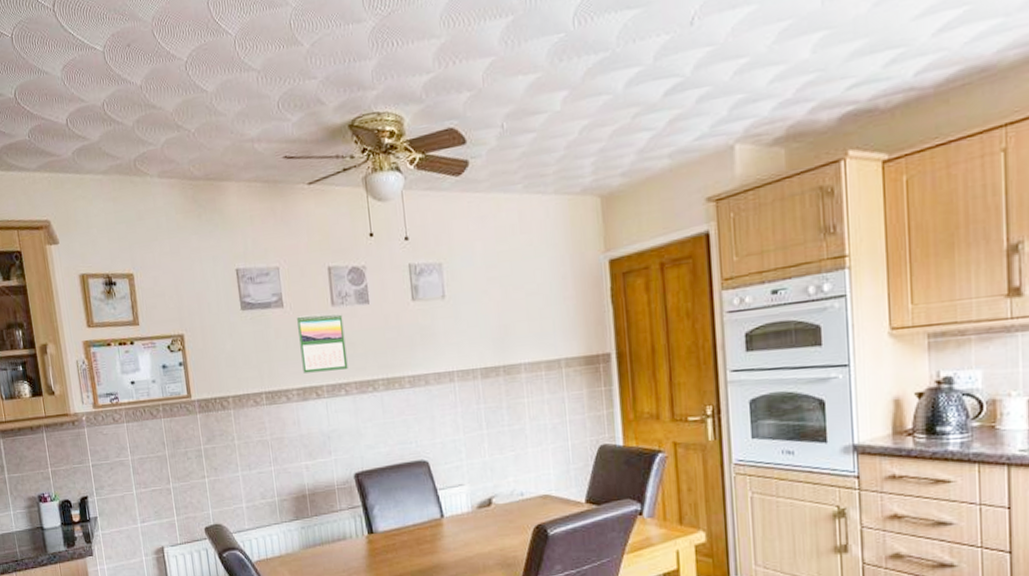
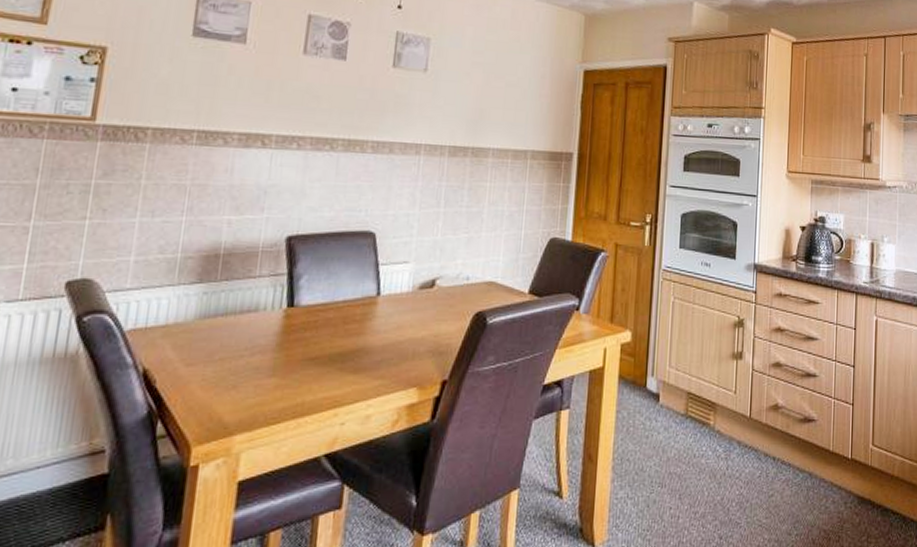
calendar: present [296,313,348,373] -> none [252,55,313,122]

